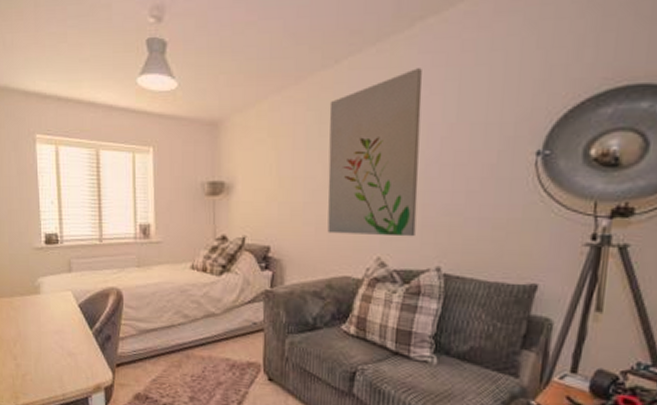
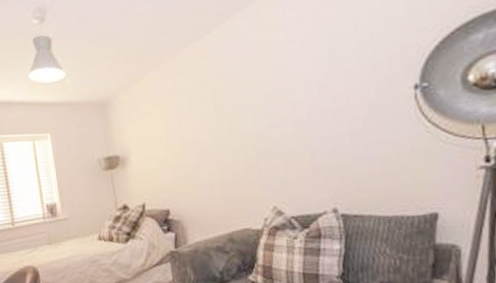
wall art: present [327,68,422,237] -> none [207,25,307,190]

